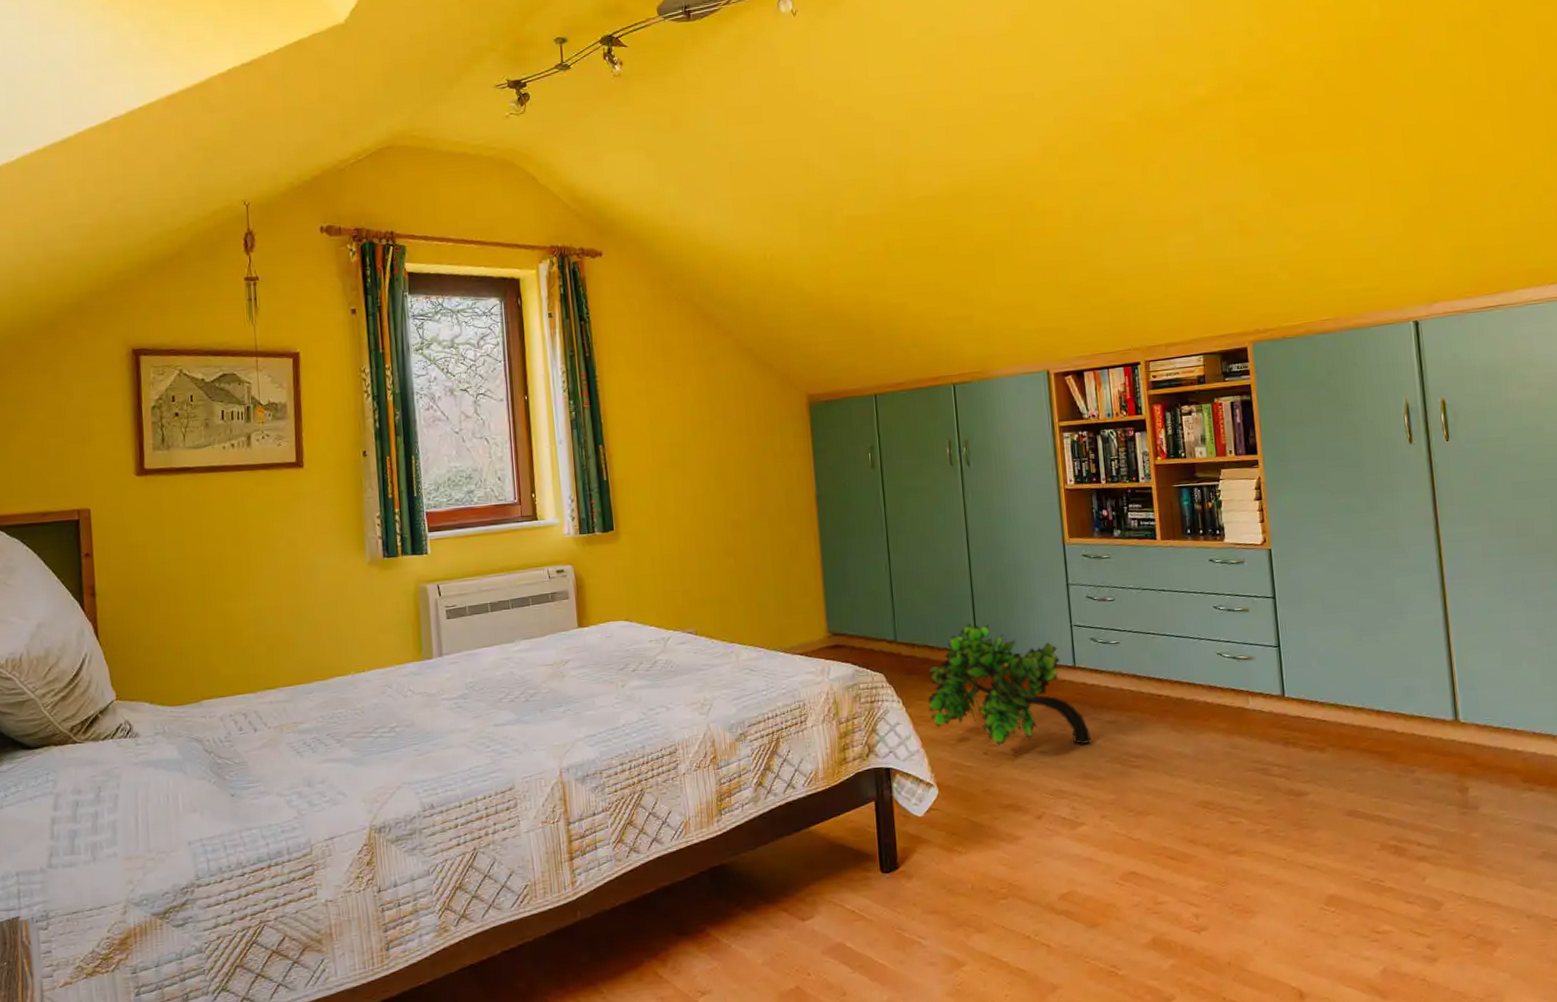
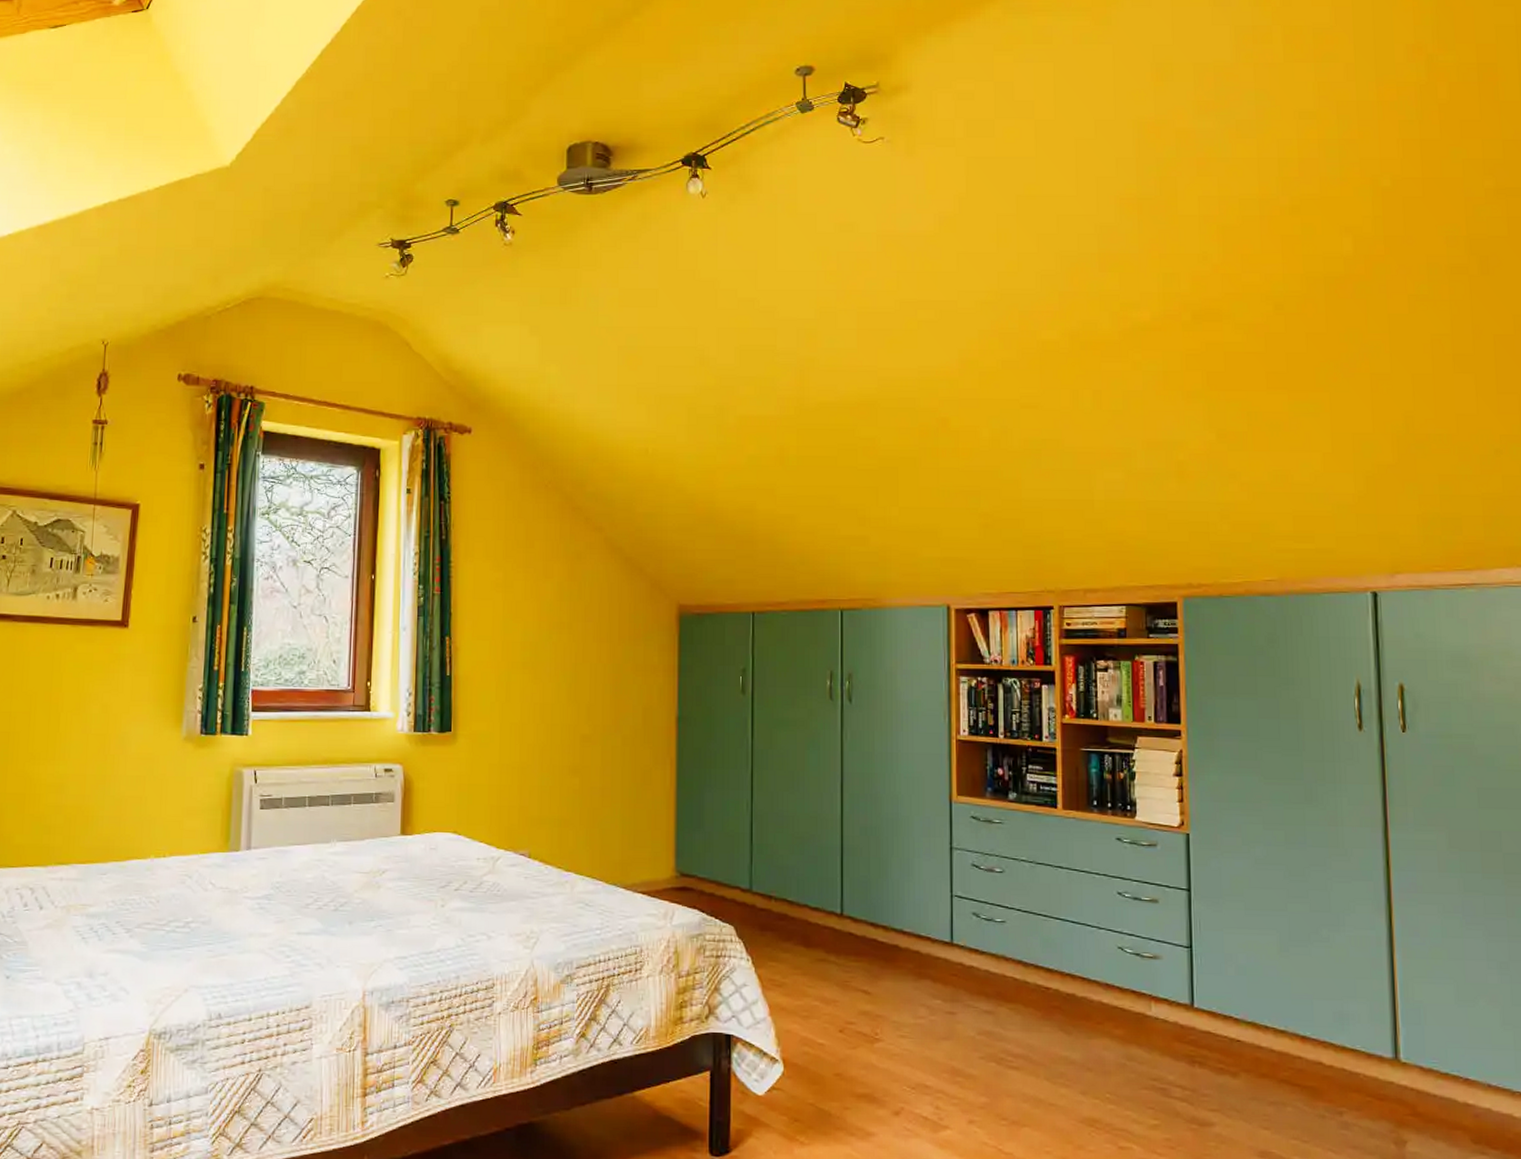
decorative plant: present [928,623,1092,745] -> none [781,880,965,1035]

